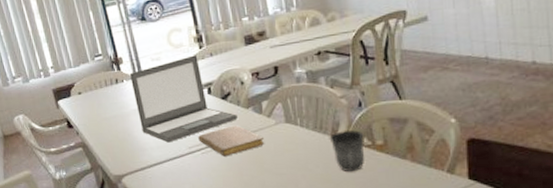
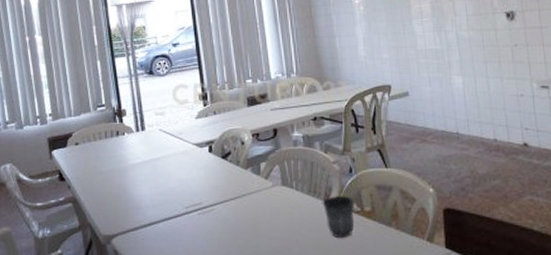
laptop: present [129,55,237,143] -> none [131,112,236,201]
notebook: present [198,125,265,157] -> none [196,186,261,218]

